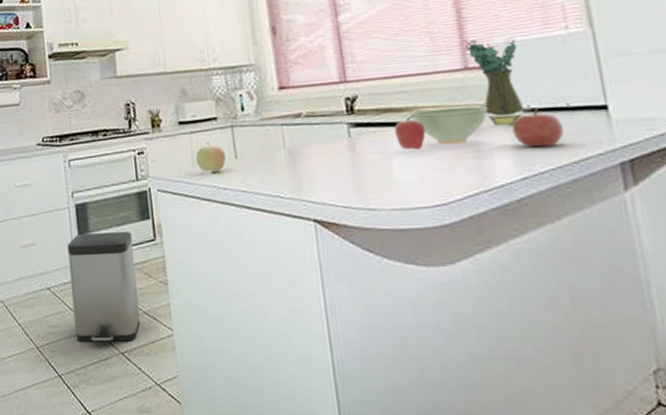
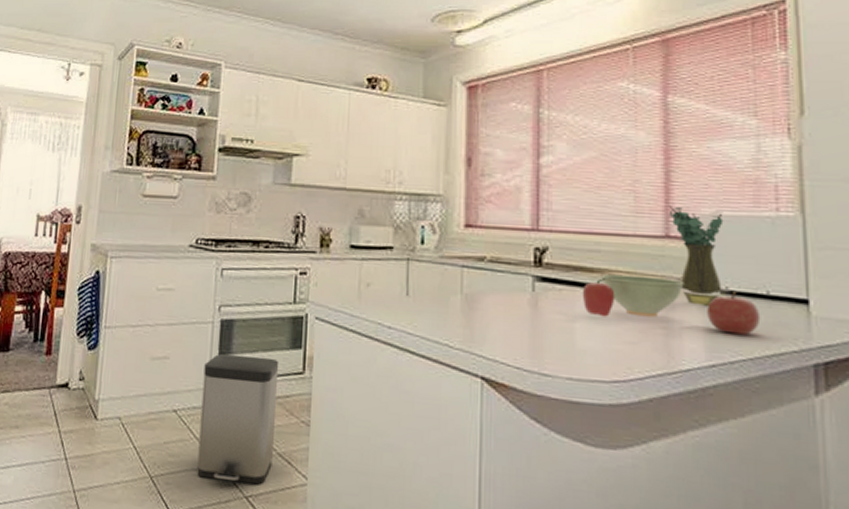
fruit: present [195,141,227,172] -> none [362,271,397,307]

